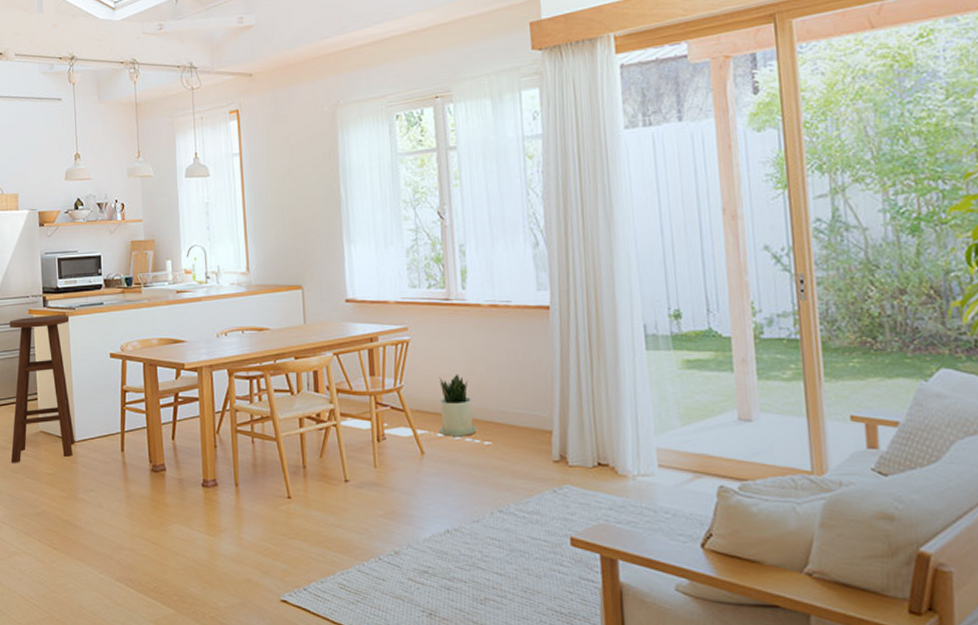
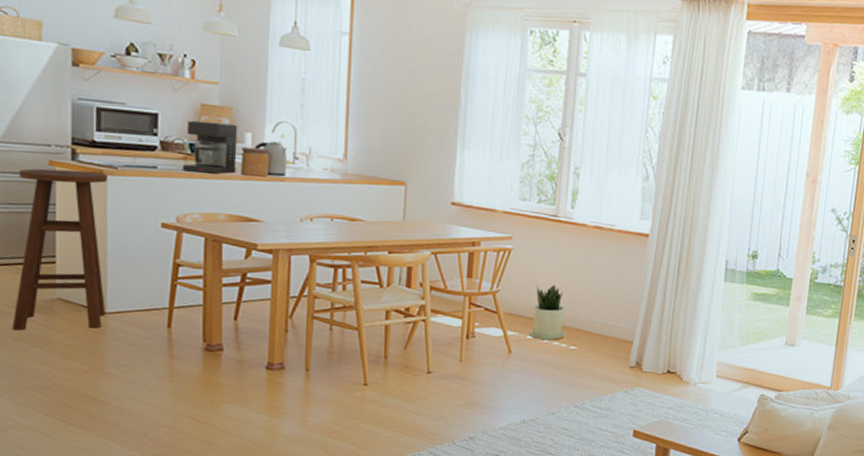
coffee maker: none [121,254,162,305] -> present [182,120,238,175]
jar: none [165,272,187,301] -> present [241,146,270,178]
kettle: none [174,265,201,298] -> present [254,141,287,177]

